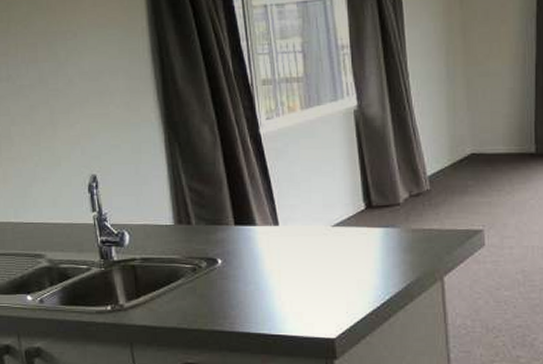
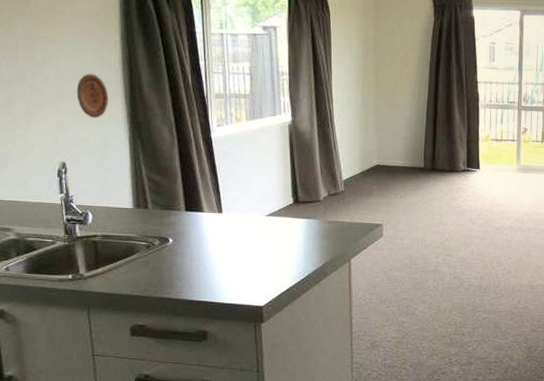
decorative plate: none [103,69,139,121] -> present [76,73,109,119]

